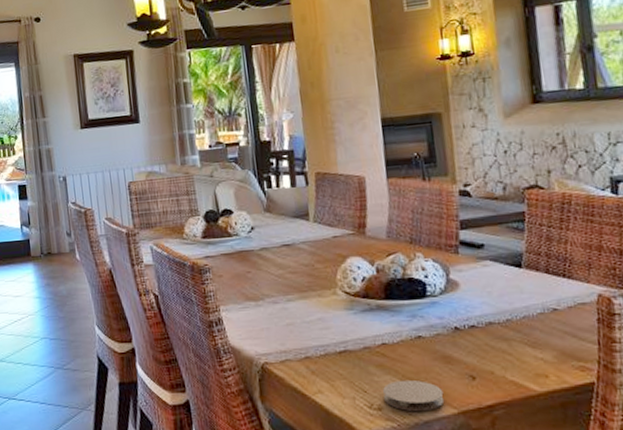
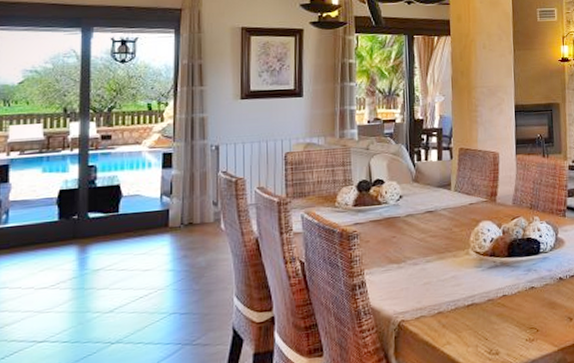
coaster: present [383,379,445,412] -> none [500,325,548,353]

